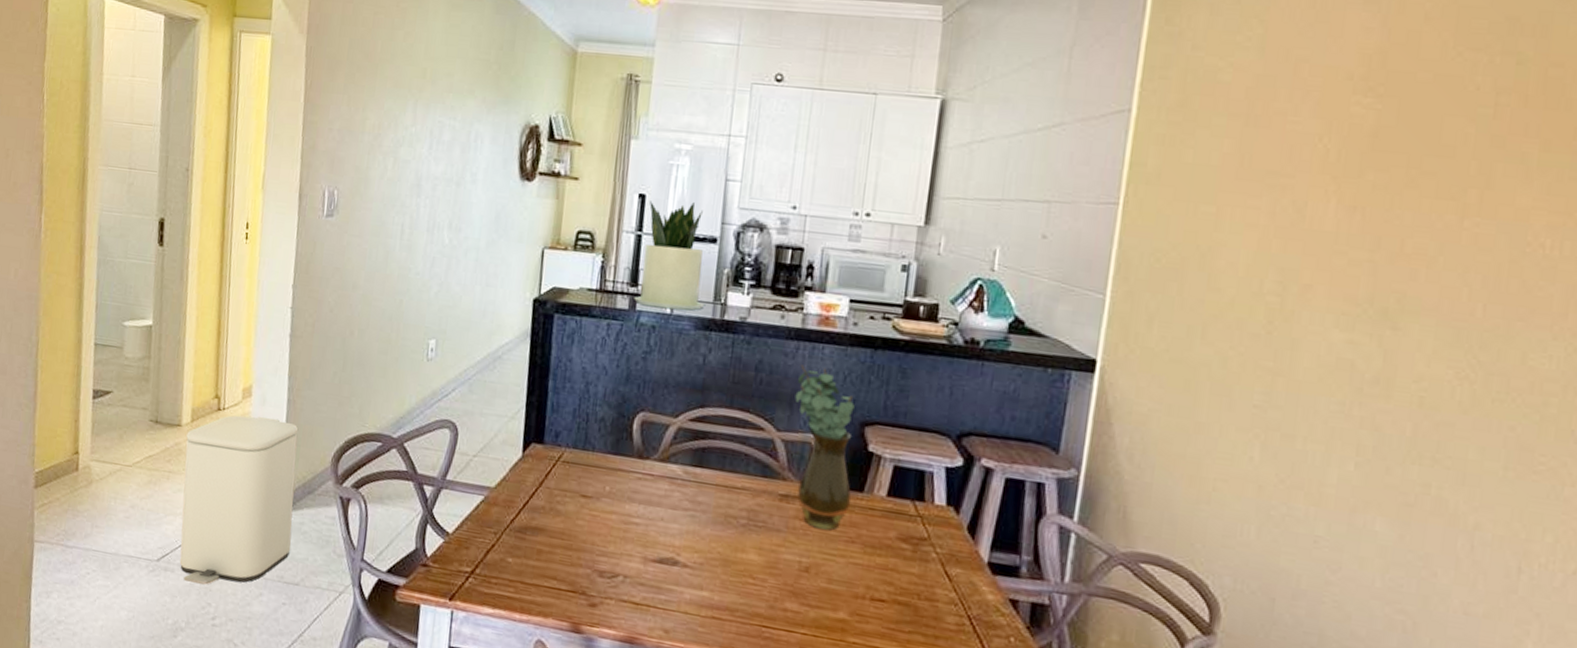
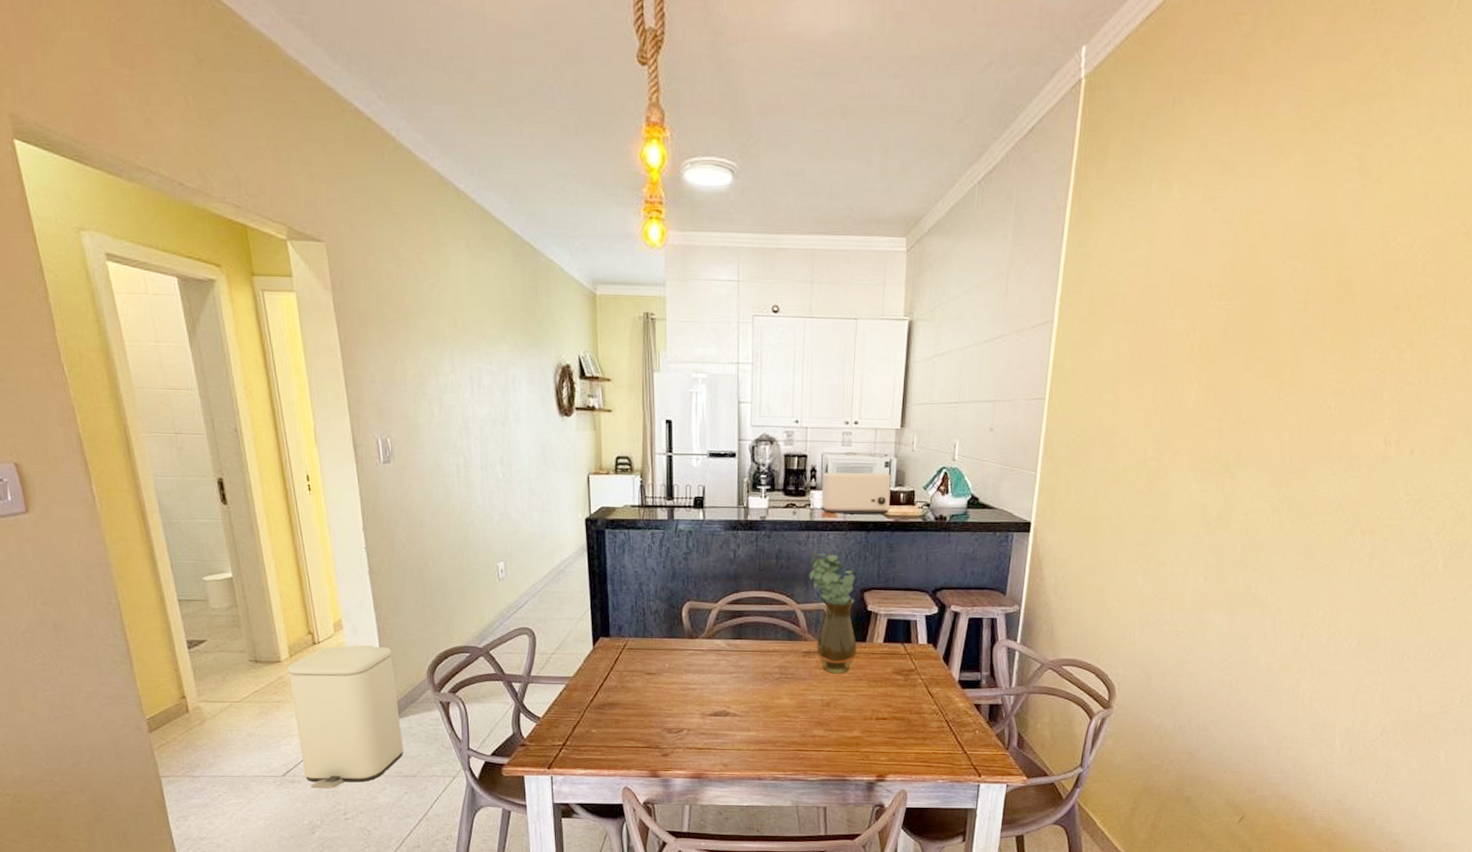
planter: present [634,201,704,311] -> none [671,424,730,516]
toaster: none [816,271,910,330] -> present [821,472,892,515]

